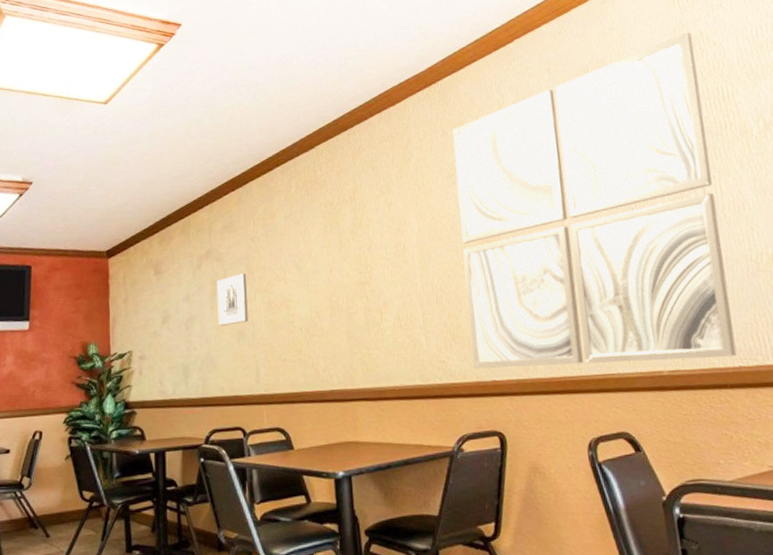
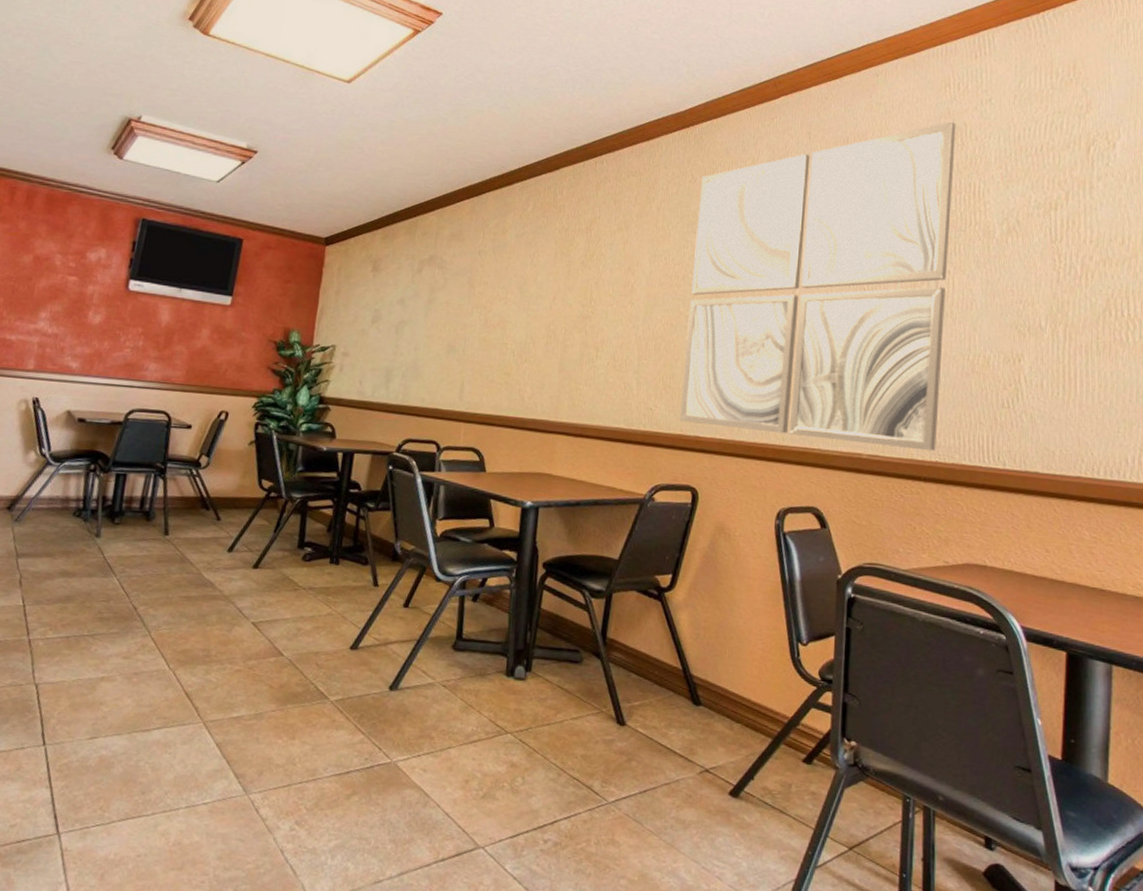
wall art: present [216,273,248,326] -> none [430,285,468,337]

